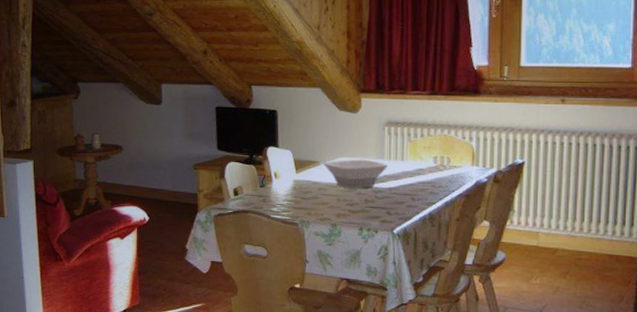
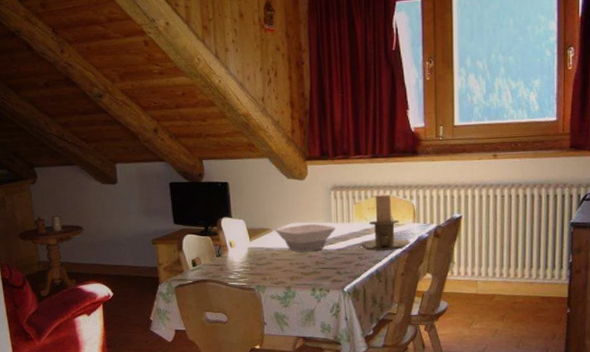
candle holder: none [413,133,468,193] -> present [359,194,411,251]

